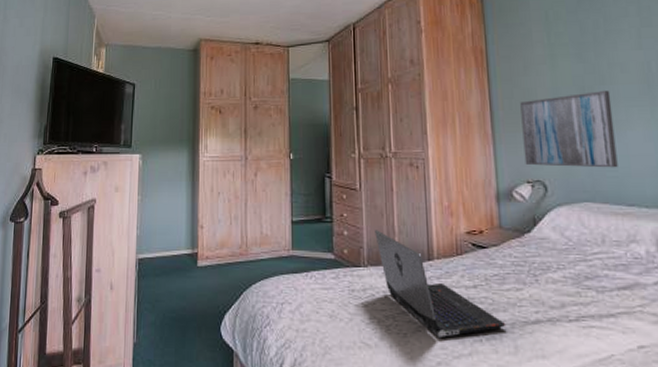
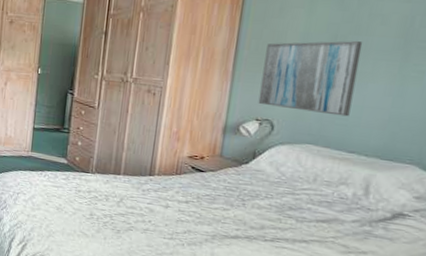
laptop computer: present [375,230,506,337] -> none [105,144,208,238]

